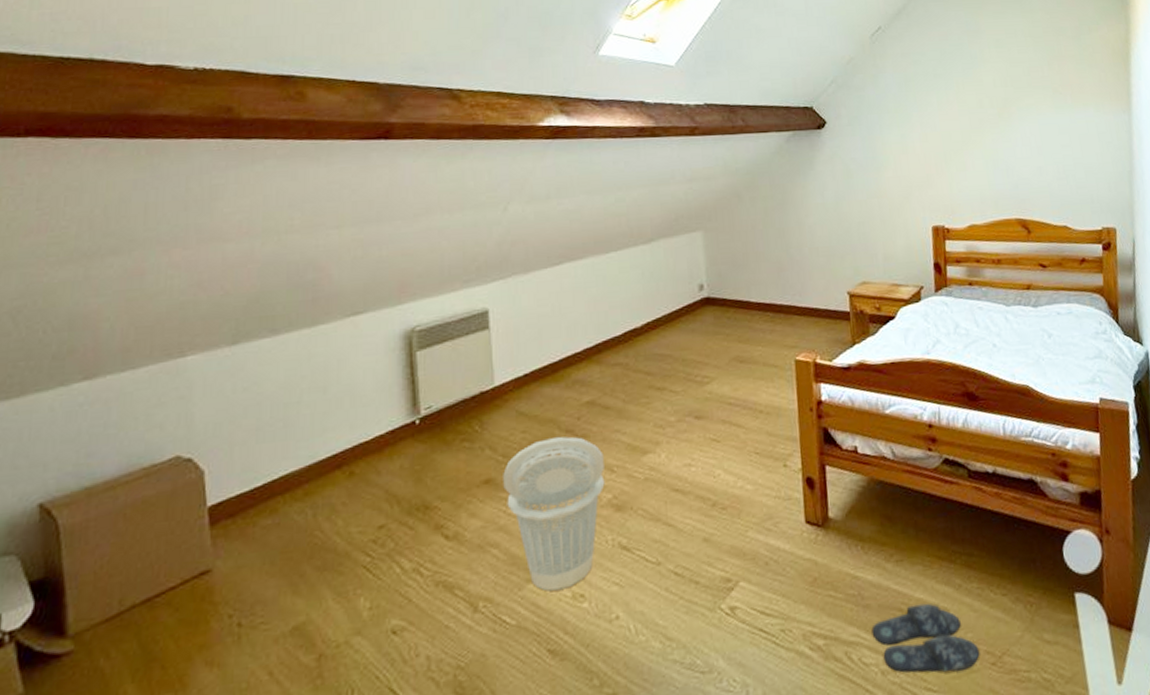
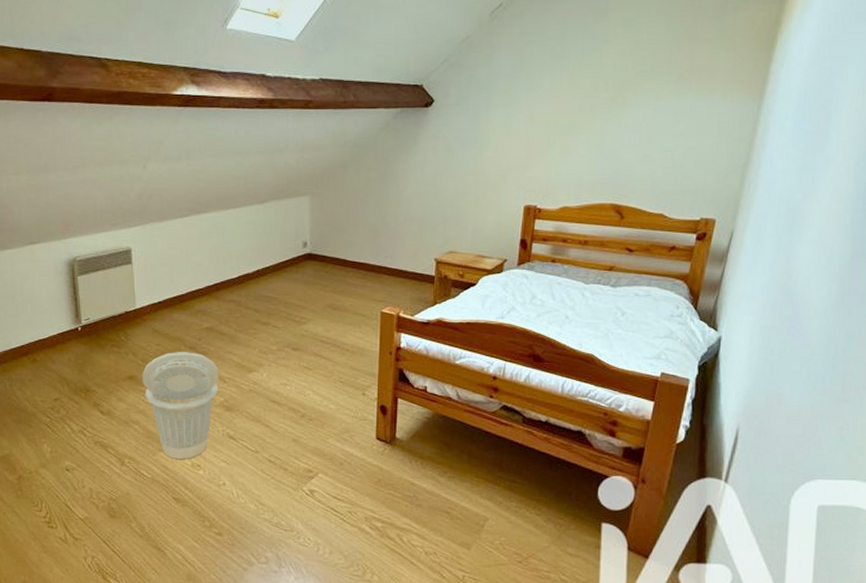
slippers: present [871,603,980,673] -> none [421,510,509,562]

